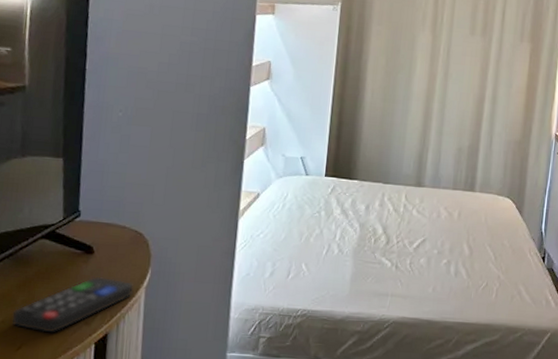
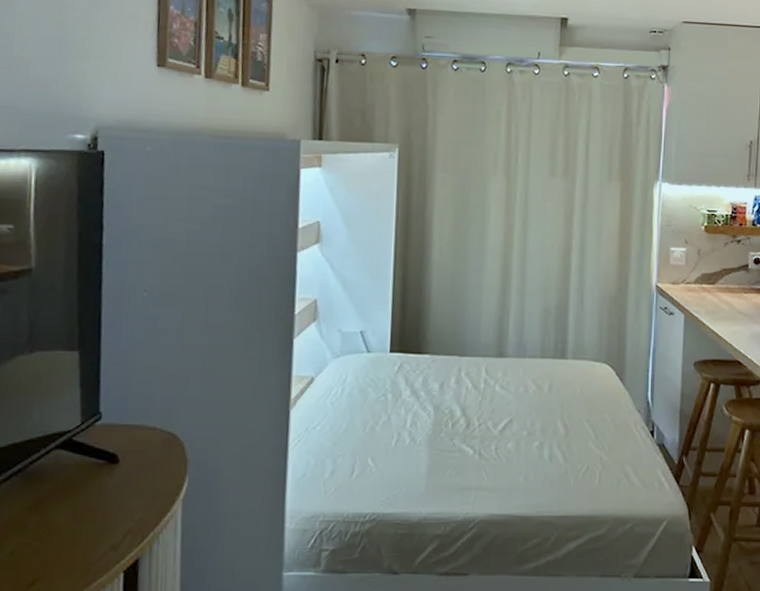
remote control: present [11,276,134,333] -> none [21,489,169,563]

